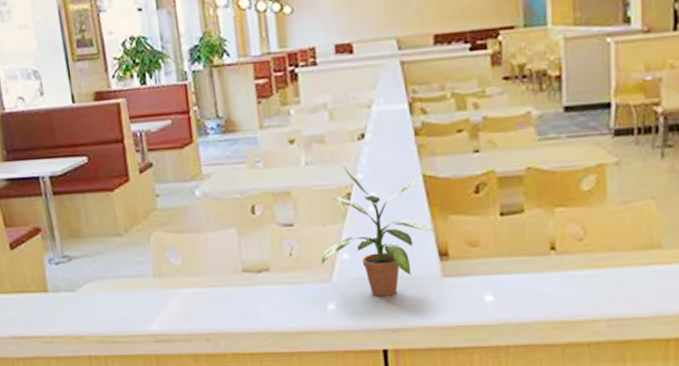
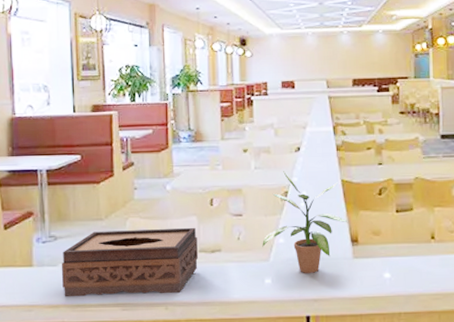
tissue box: none [79,241,241,327] -> present [61,227,198,297]

